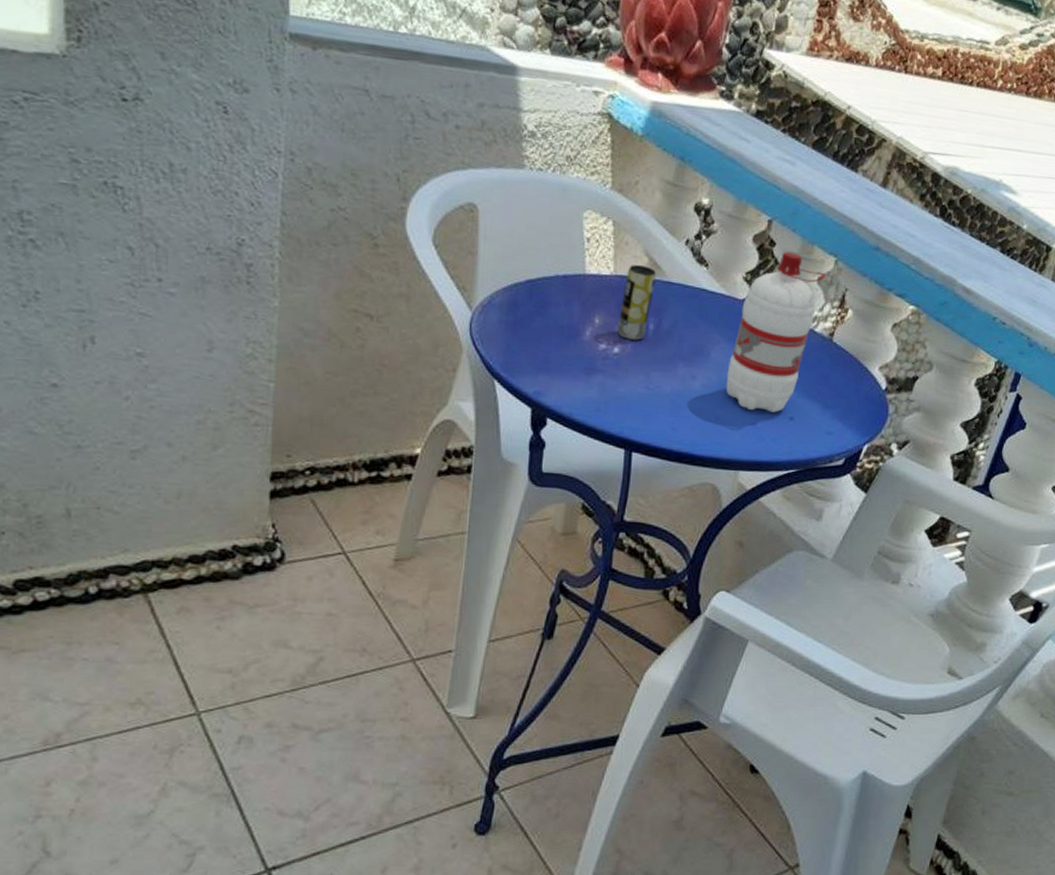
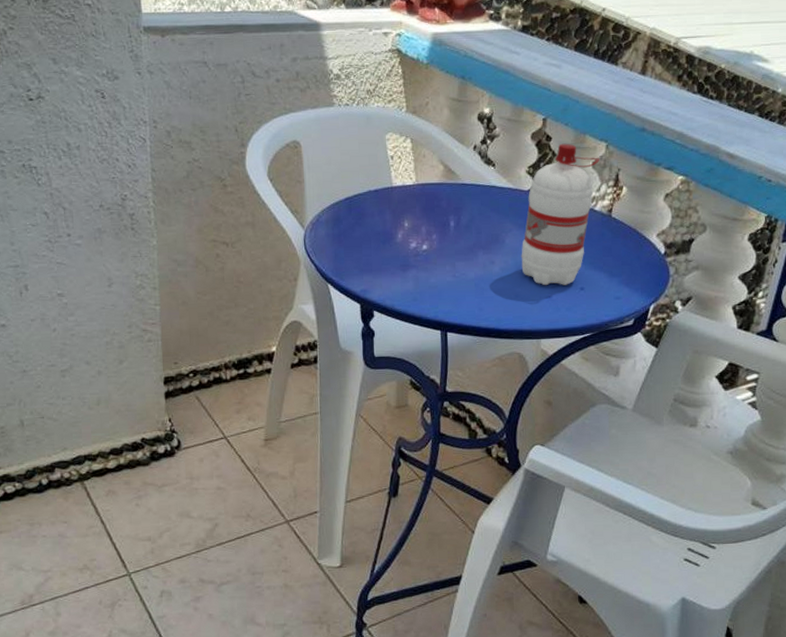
beverage can: present [617,265,657,340] -> none [424,173,452,237]

